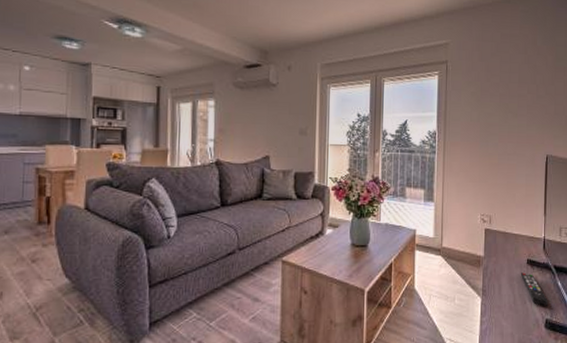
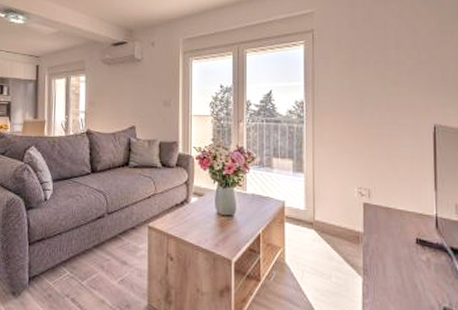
remote control: present [520,273,548,306] -> none [408,253,446,292]

